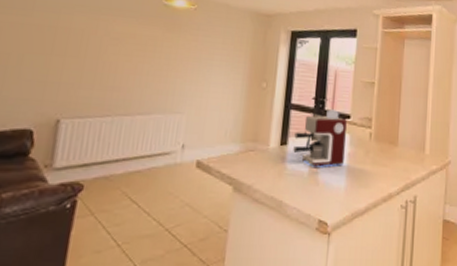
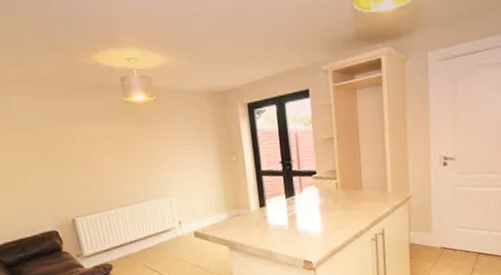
coffee maker: present [293,109,347,167] -> none [270,169,317,220]

